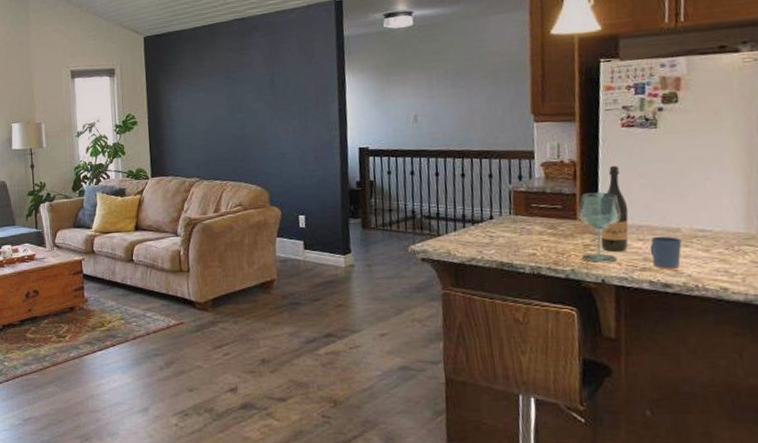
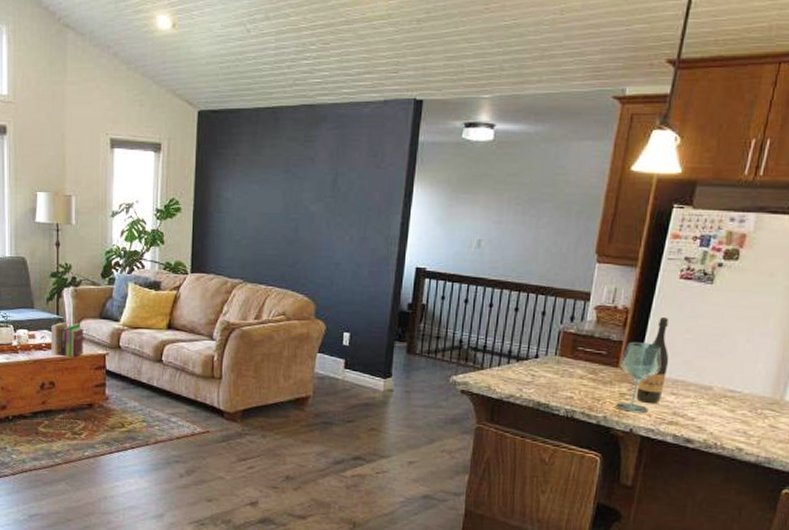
books: none [32,233,62,266] -> present [51,322,84,357]
mug: present [649,236,682,270] -> none [680,392,711,427]

